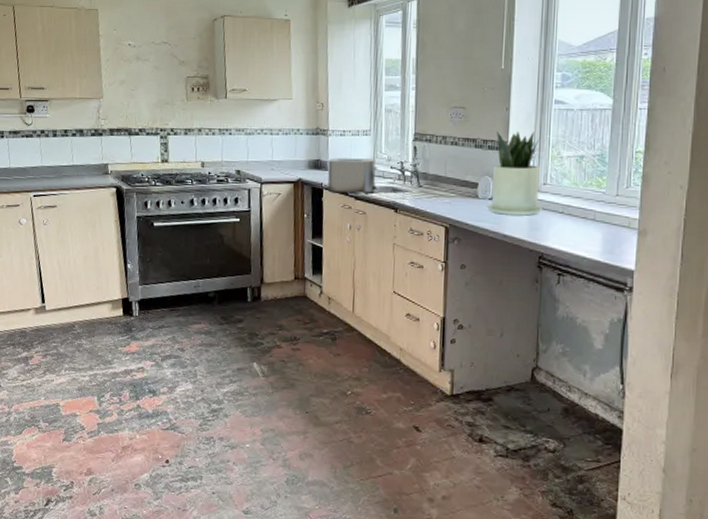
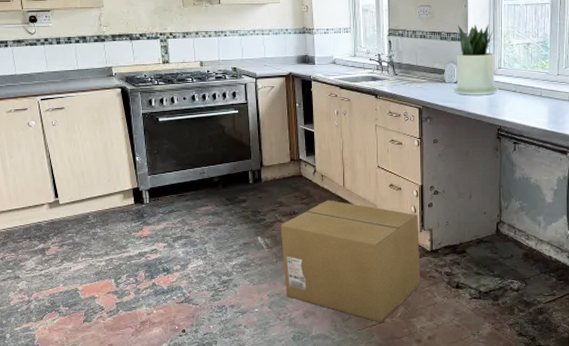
box: none [279,326,438,475] -> present [280,200,421,323]
toaster: present [327,157,378,194] -> none [314,53,359,85]

